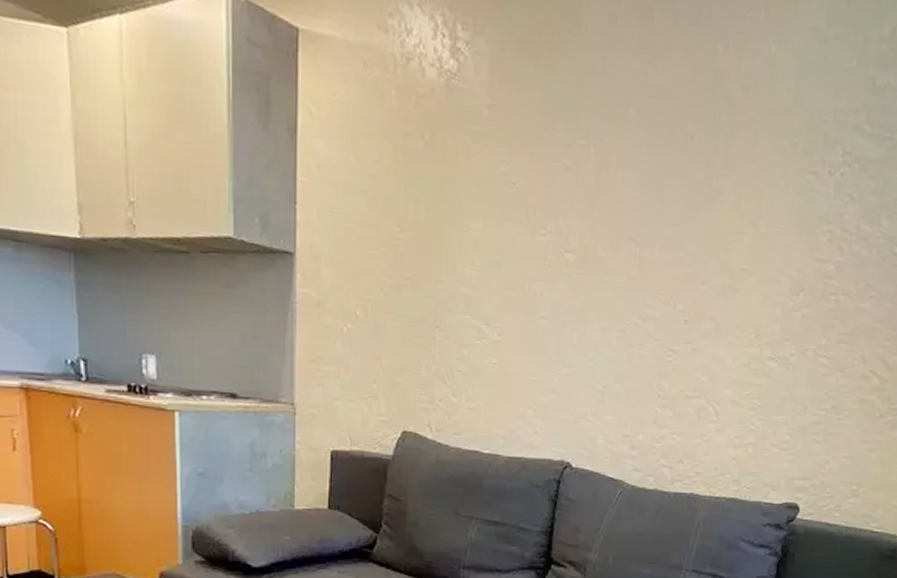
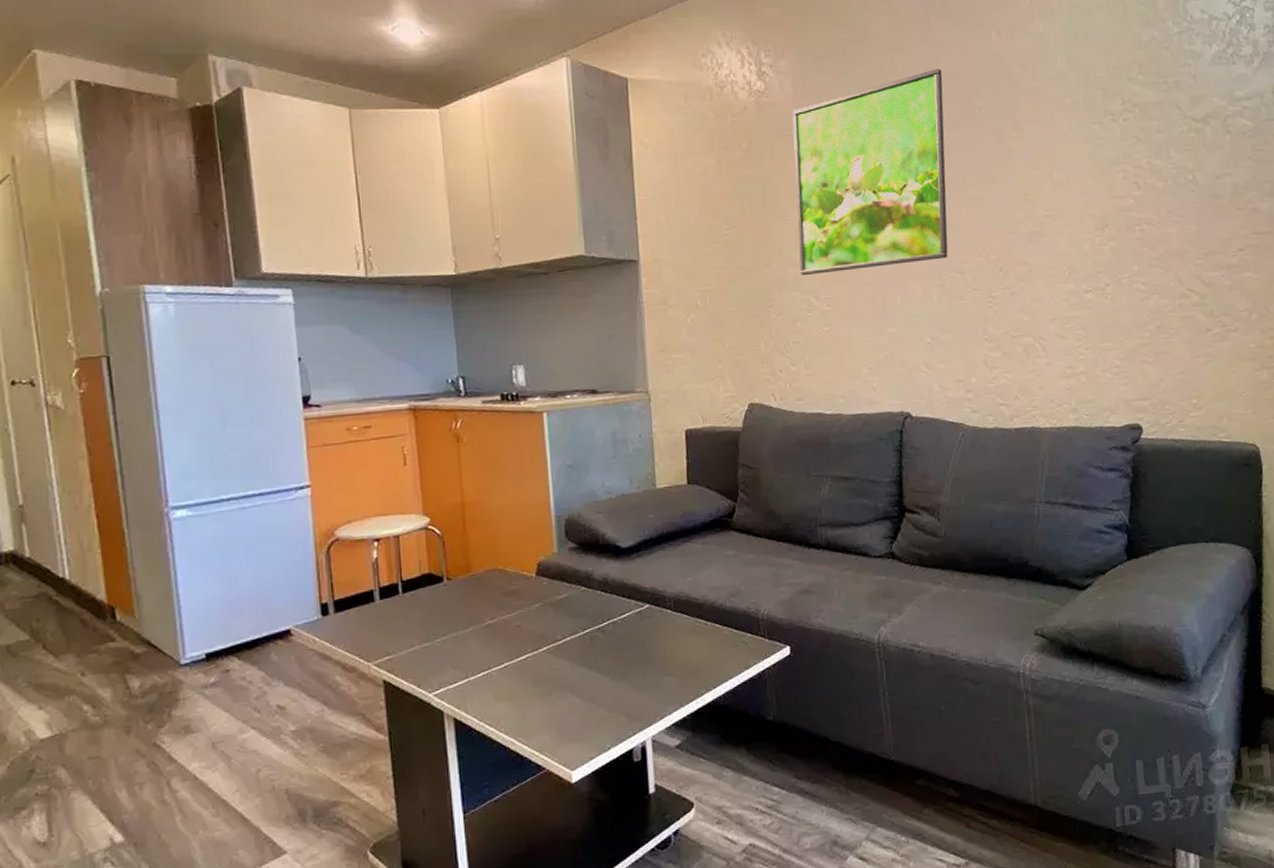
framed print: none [474,78,658,302] -> present [792,68,948,276]

